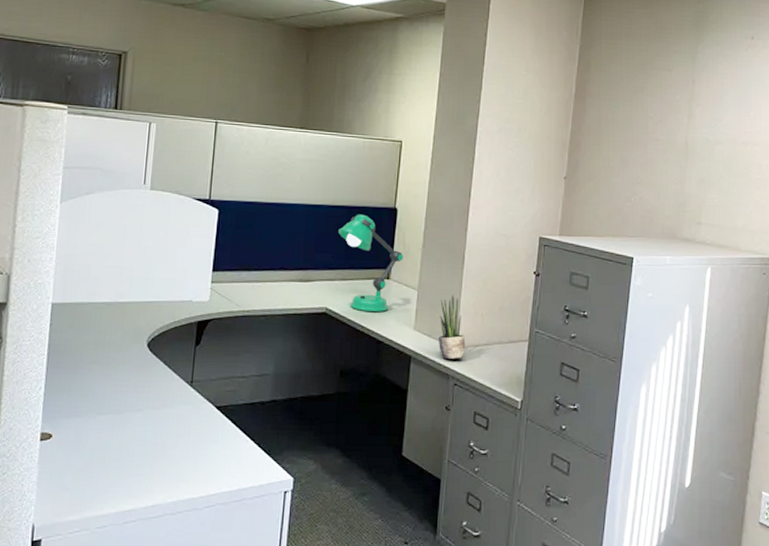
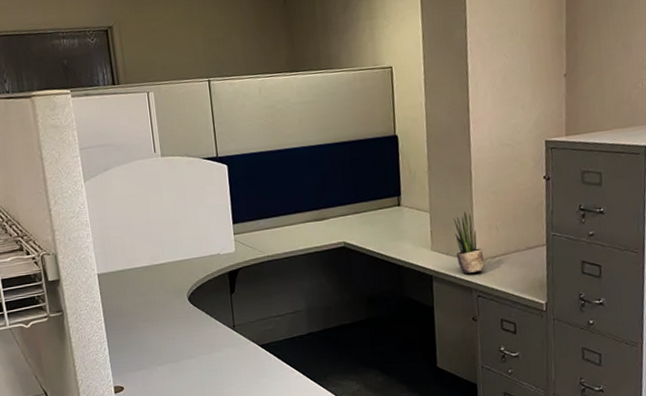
desk lamp: present [338,214,404,312] -> none [343,147,411,240]

